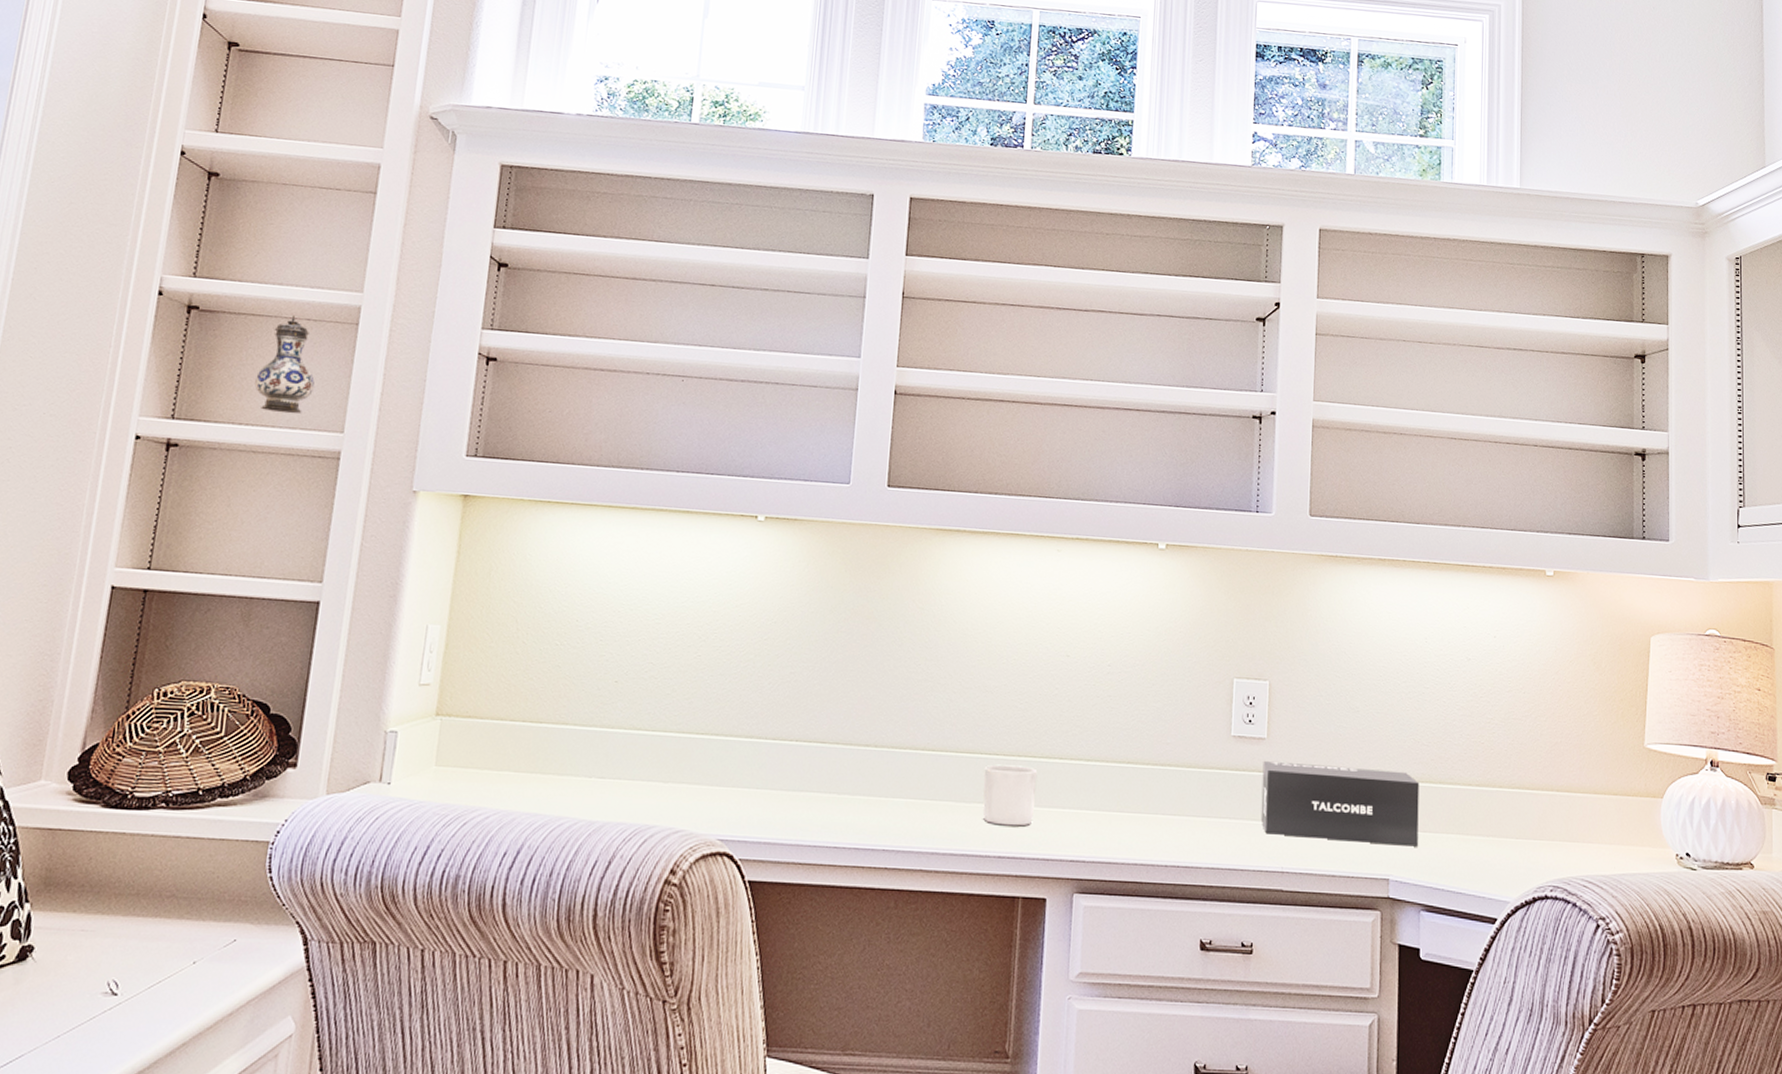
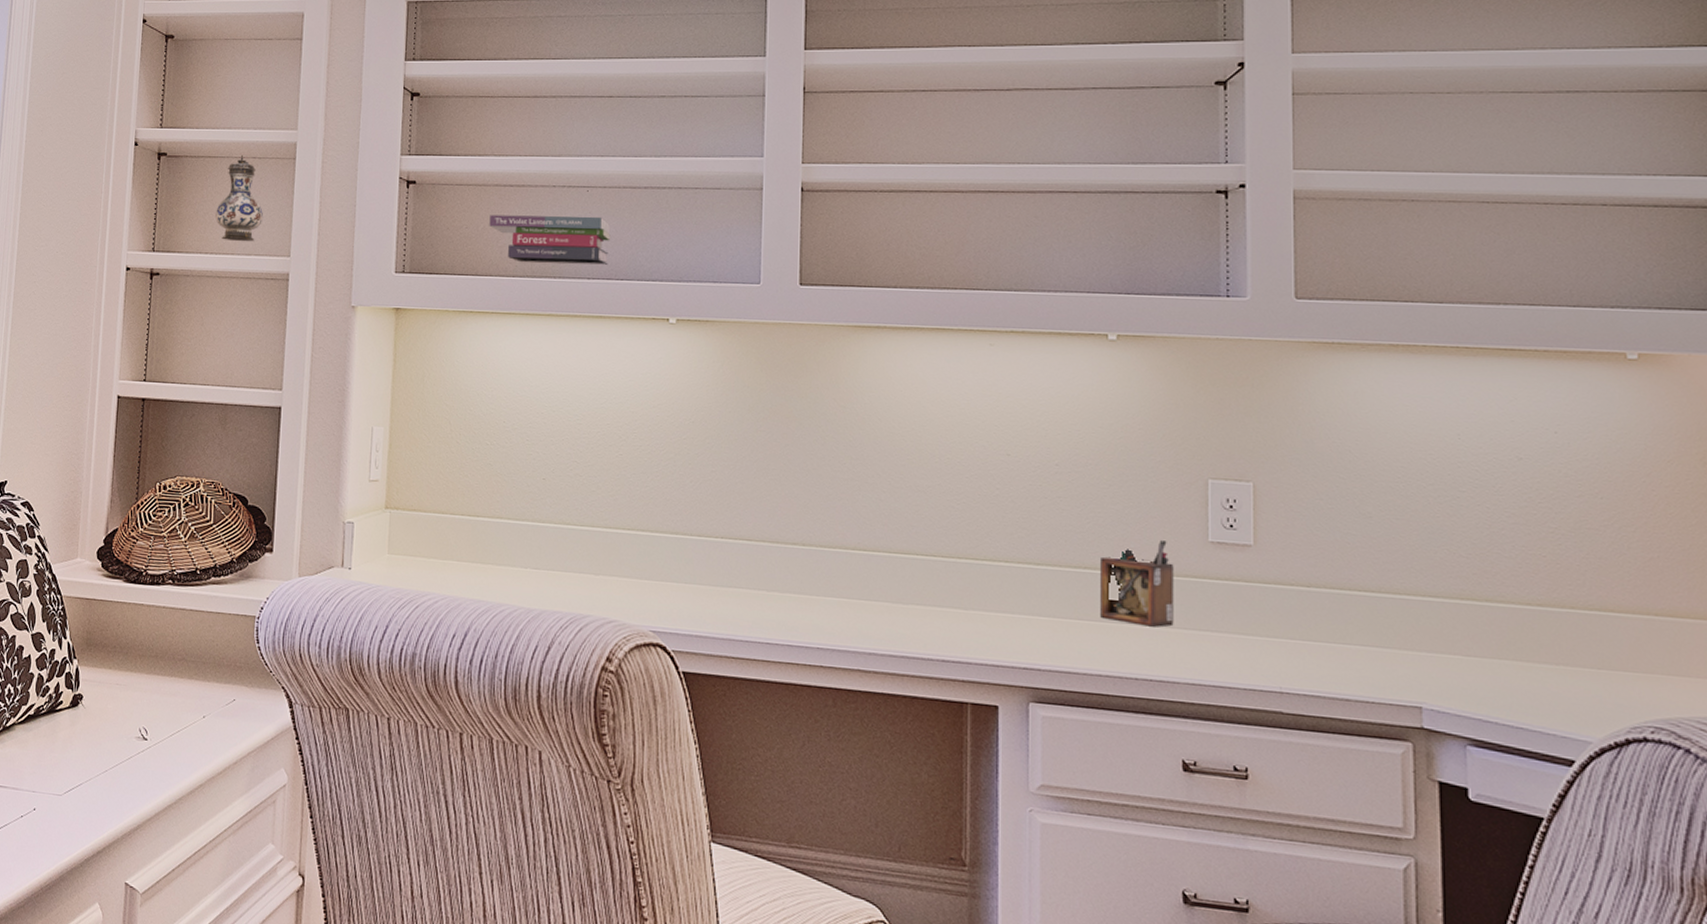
books: none [575,399,704,459] -> present [489,215,611,266]
mug: present [982,764,1038,828] -> none [921,566,981,632]
desk organizer: none [1139,735,1202,818] -> present [1100,540,1174,629]
box: present [1260,760,1419,847] -> none [1250,569,1459,672]

